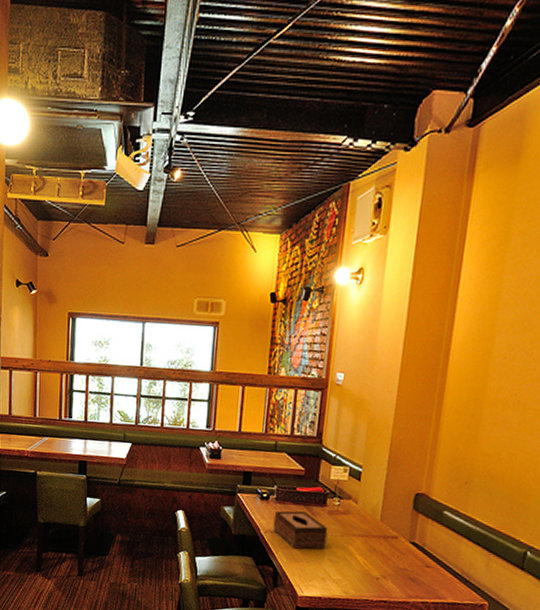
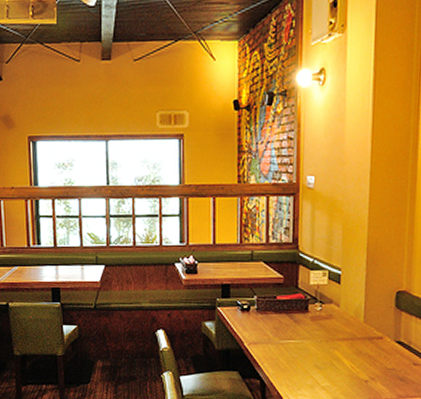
tissue box: present [273,510,328,550] -> none [256,319,312,360]

